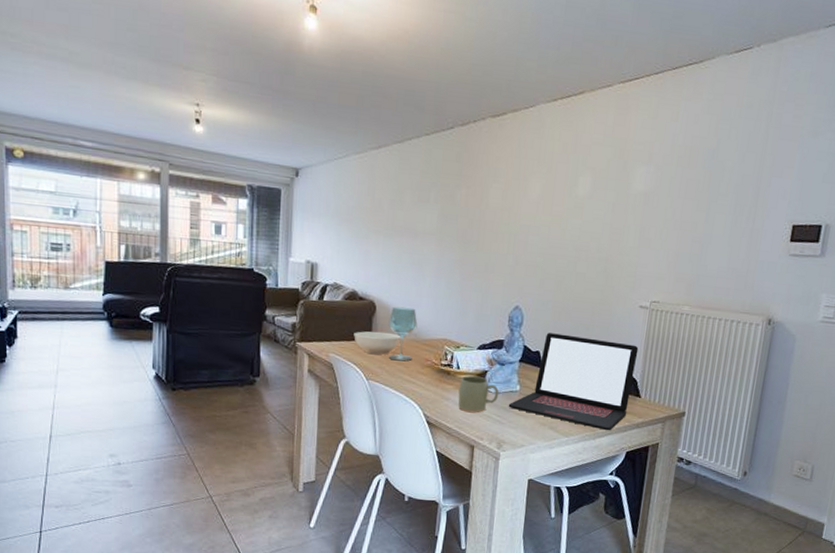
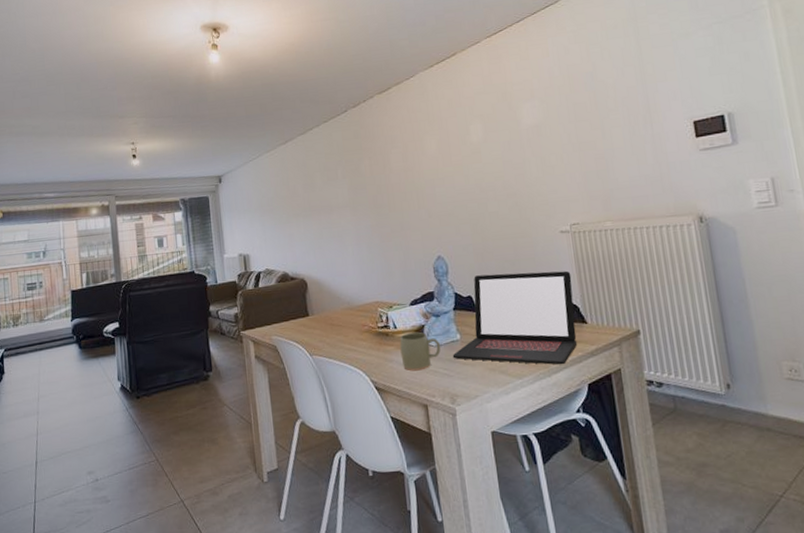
bowl: present [354,331,401,355] -> none [291,305,336,330]
wine glass: present [388,306,418,361] -> none [320,278,350,332]

